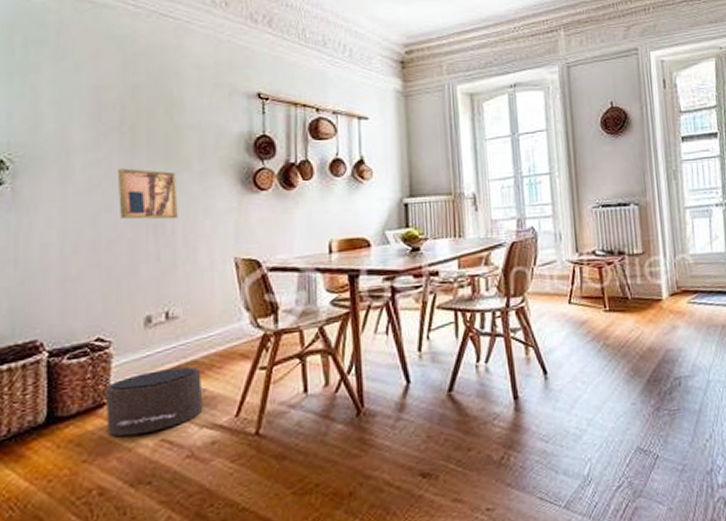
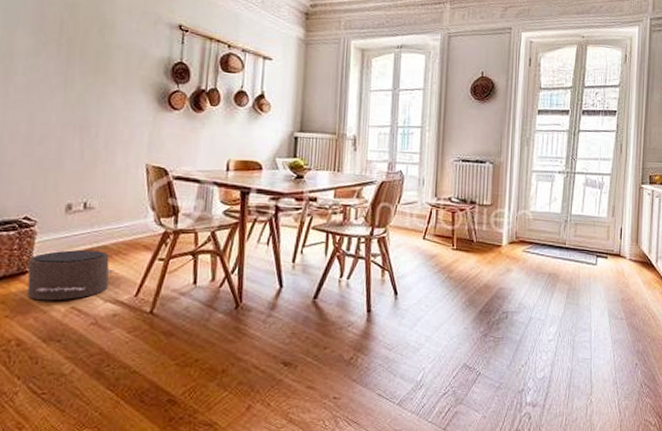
wall art: present [117,168,178,220] -> none [52,75,103,125]

